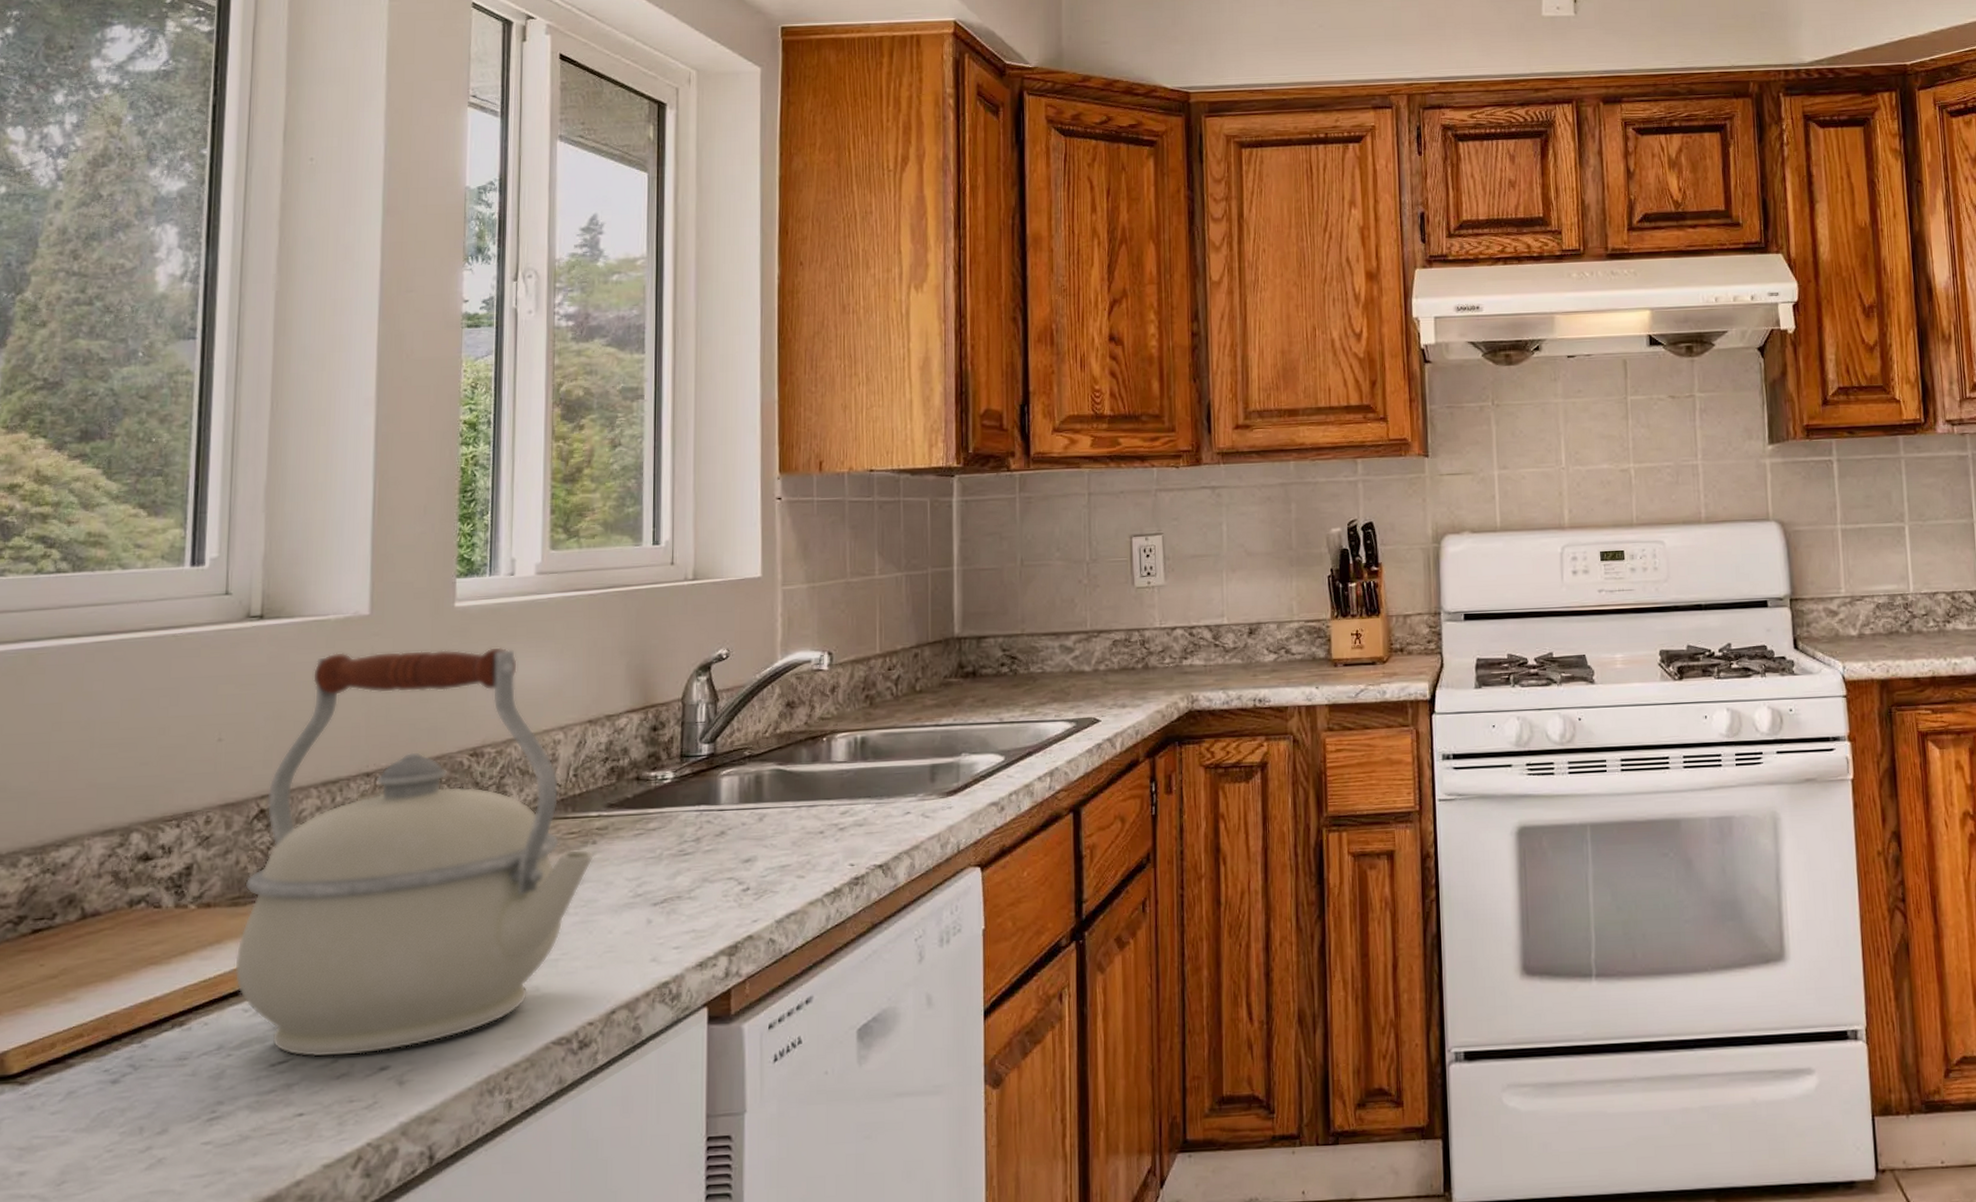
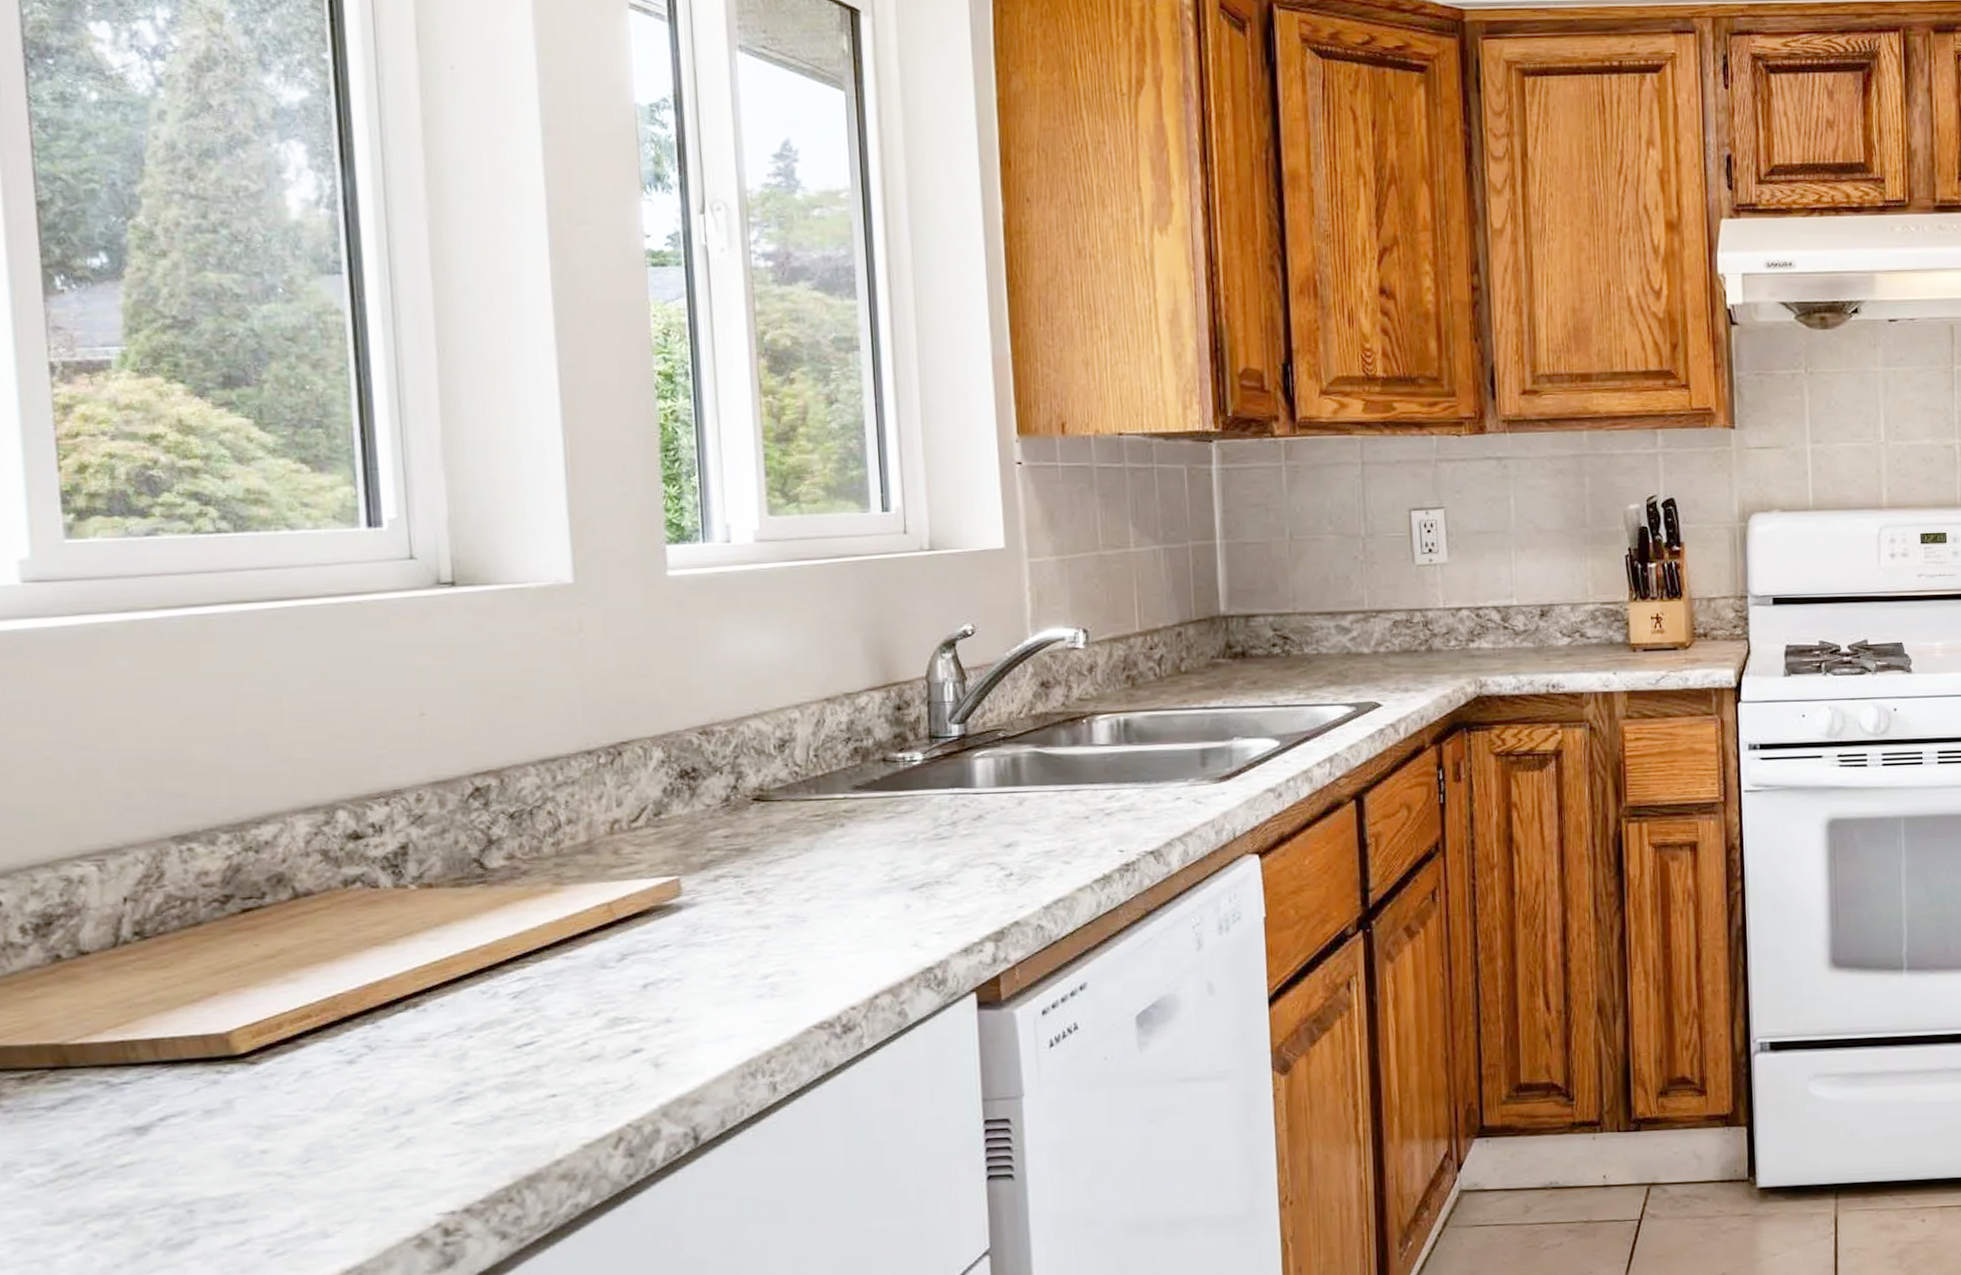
kettle: present [234,647,594,1058] -> none [465,620,843,1040]

